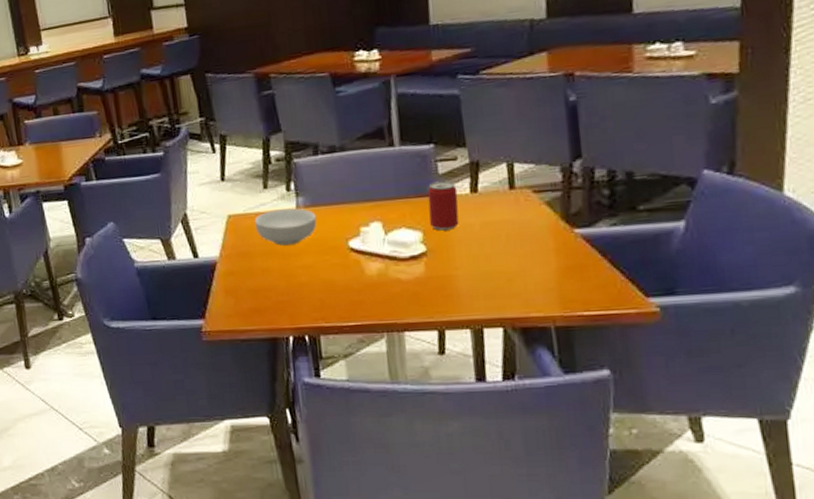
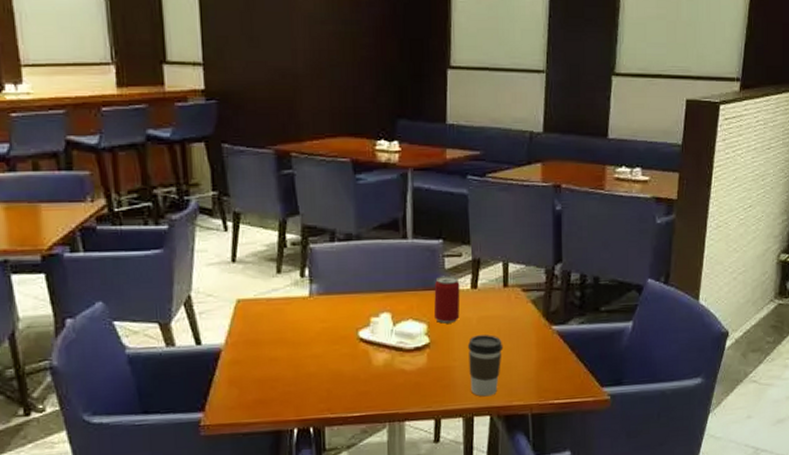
cereal bowl: present [254,208,317,246] -> none [265,295,329,334]
coffee cup: none [470,241,514,308] -> present [467,335,504,397]

